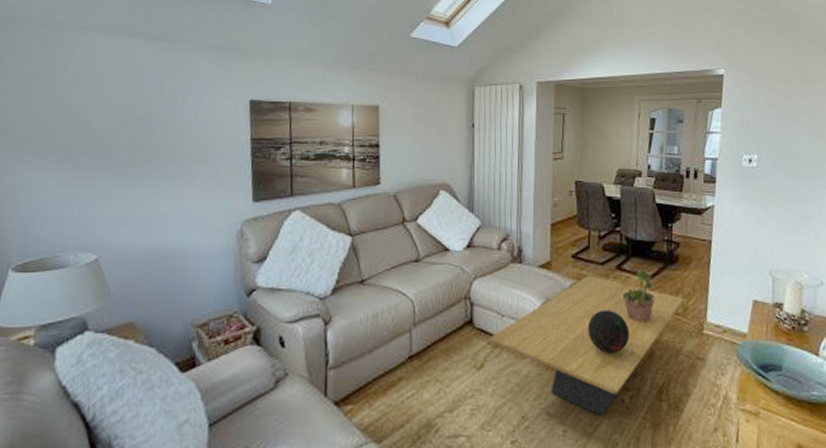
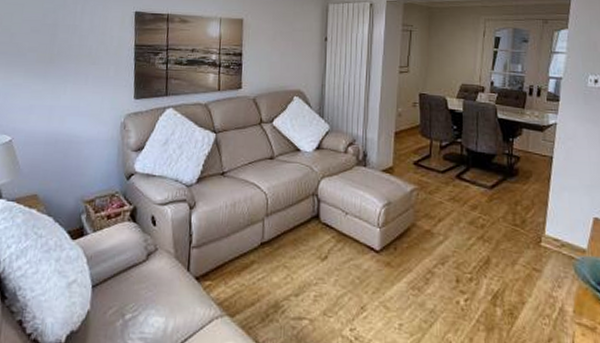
coffee table: present [490,276,684,416] -> none [334,182,522,315]
decorative orb: present [588,310,630,354] -> none [426,215,467,258]
potted plant: present [621,263,656,323] -> none [460,174,495,231]

